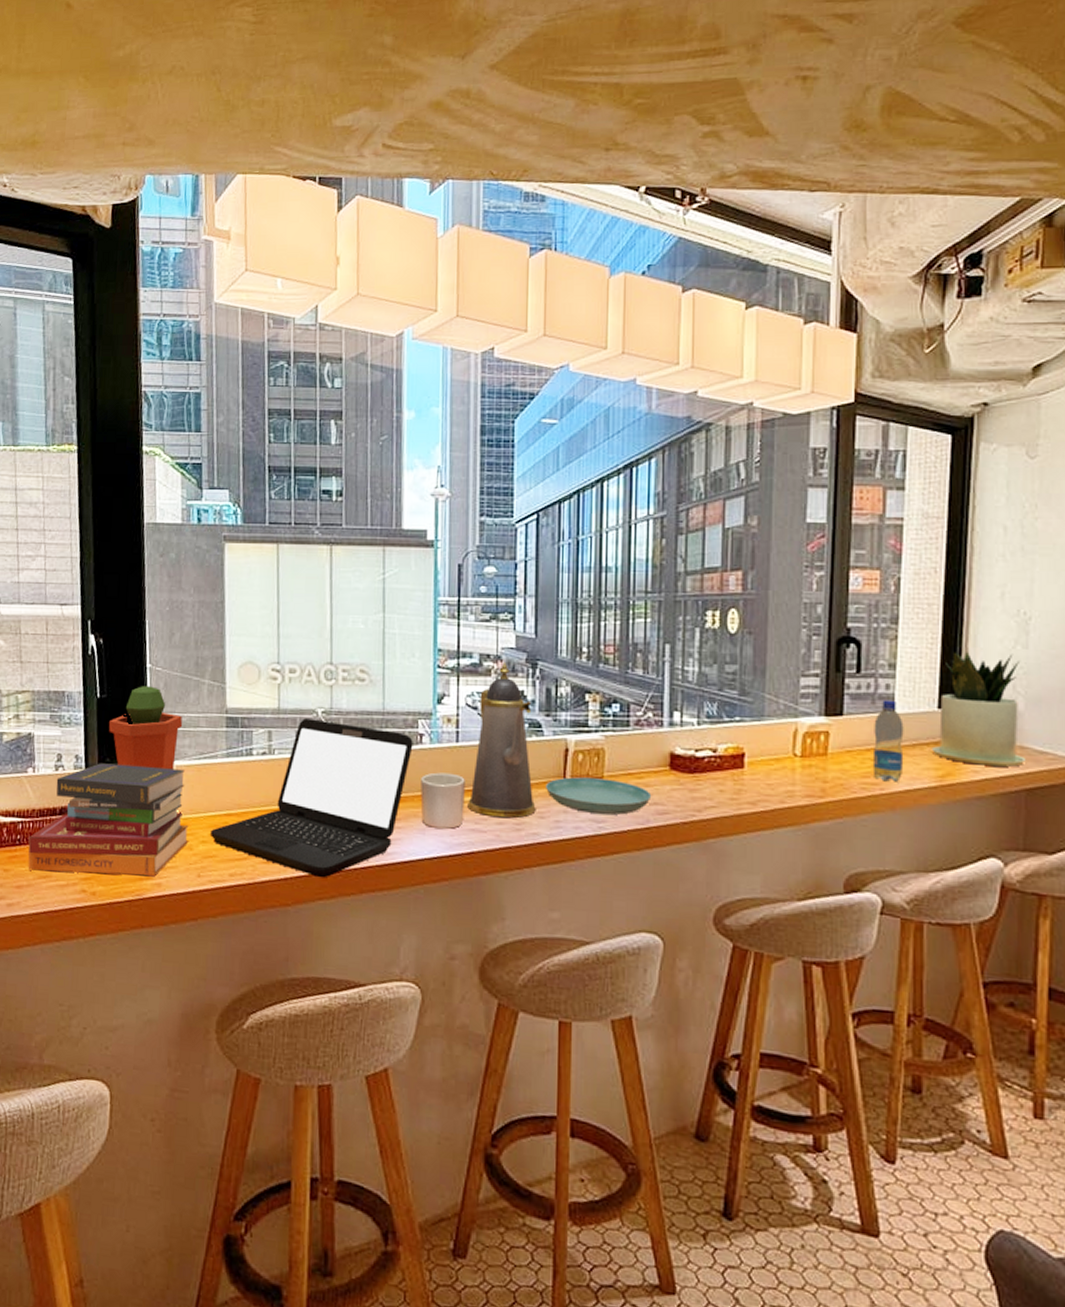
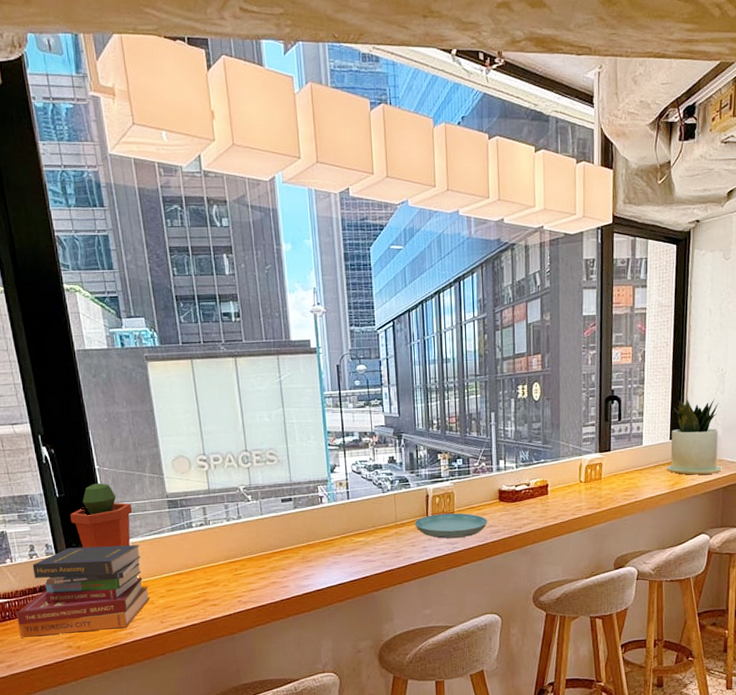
laptop: present [209,718,413,878] -> none [166,494,316,611]
mug: present [420,772,465,830] -> none [324,522,358,564]
coffee pot: present [467,662,536,818] -> none [360,437,409,550]
bottle: present [872,700,904,782] -> none [630,437,649,493]

